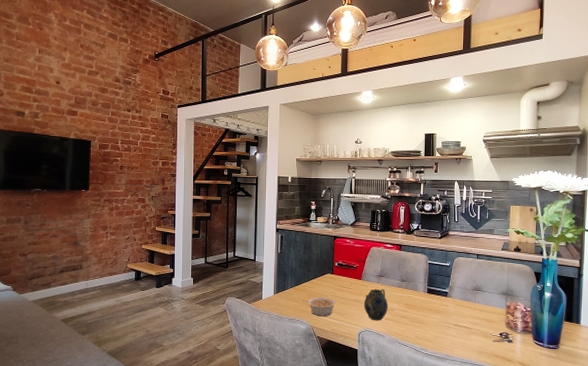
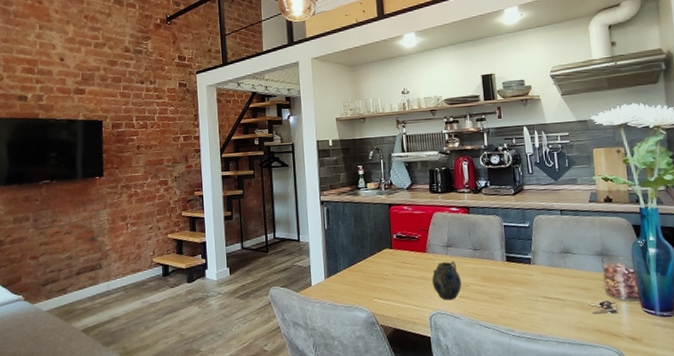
legume: present [301,297,337,316] -> none [357,276,400,301]

